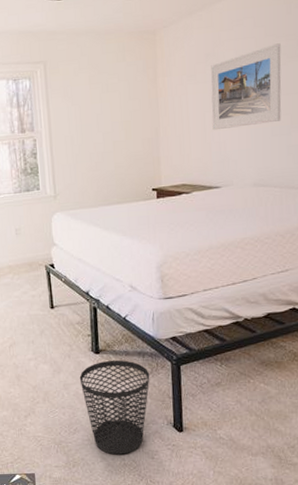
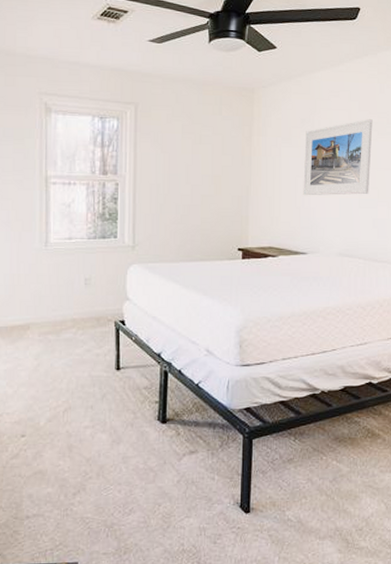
wastebasket: present [79,360,150,455] -> none [141,430,219,539]

